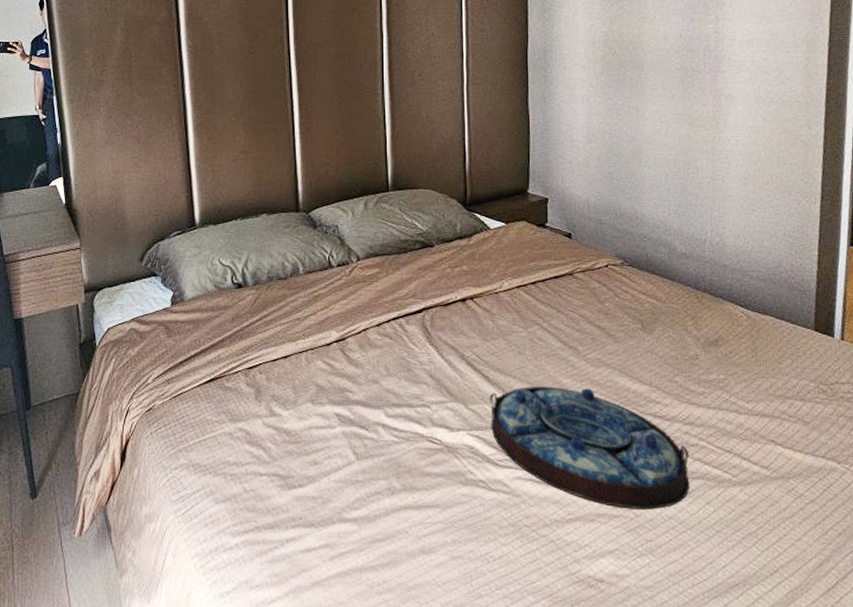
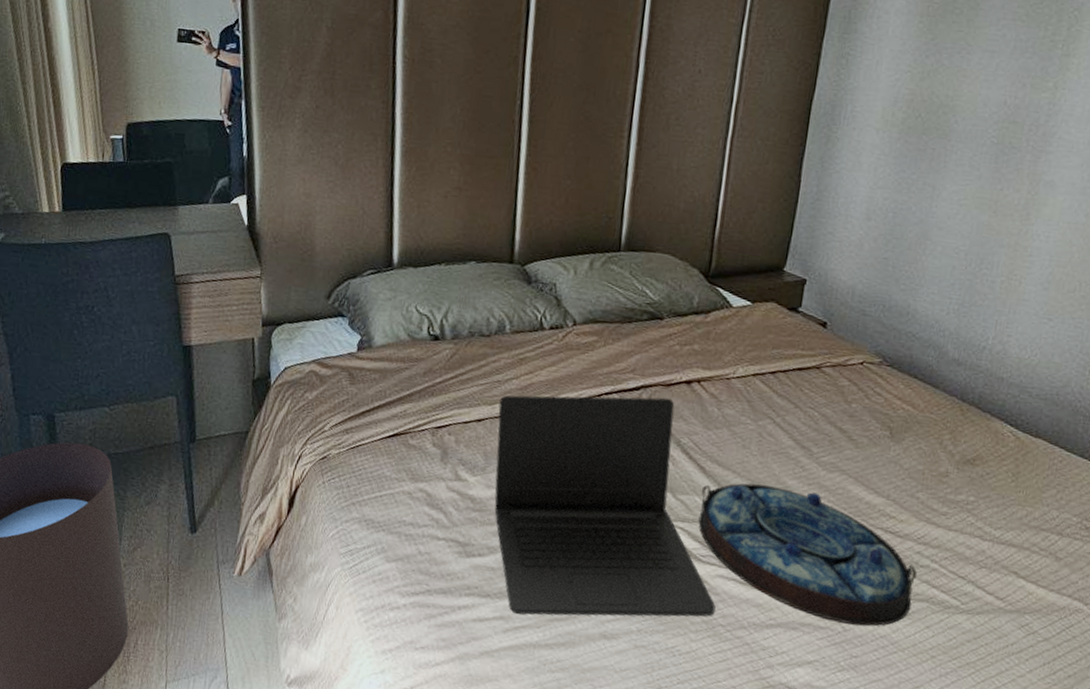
laptop: none [301,316,519,541] -> present [494,395,716,617]

